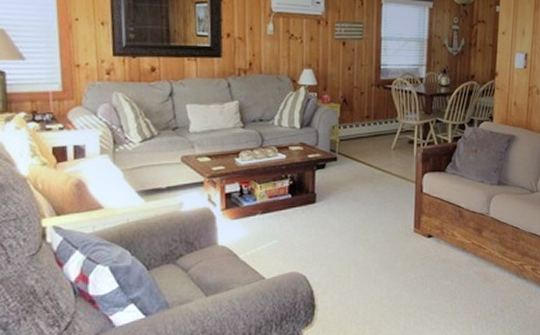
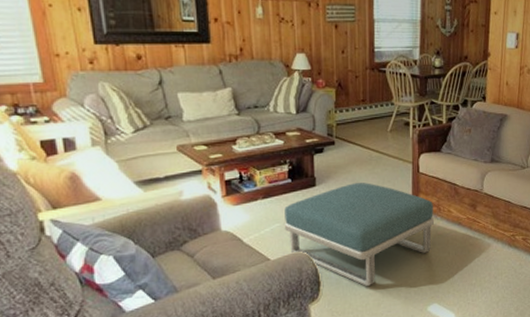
footstool: none [281,200,438,314] -> present [284,182,435,287]

